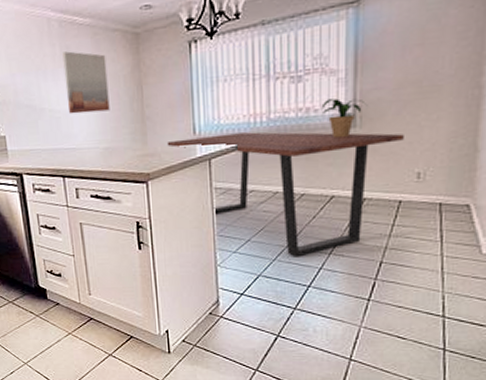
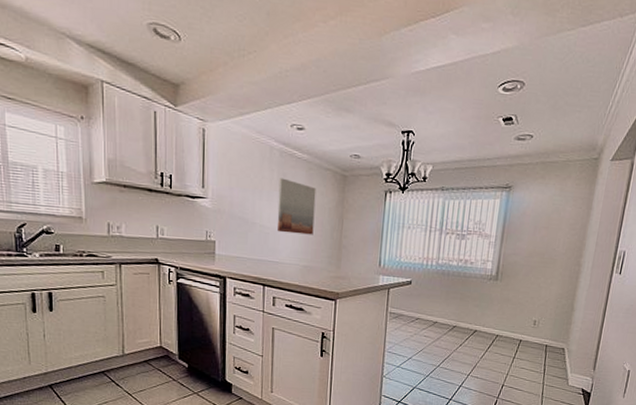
dining table: present [166,132,404,257] -> none [356,269,529,375]
potted plant: present [321,98,368,139] -> none [475,256,508,287]

